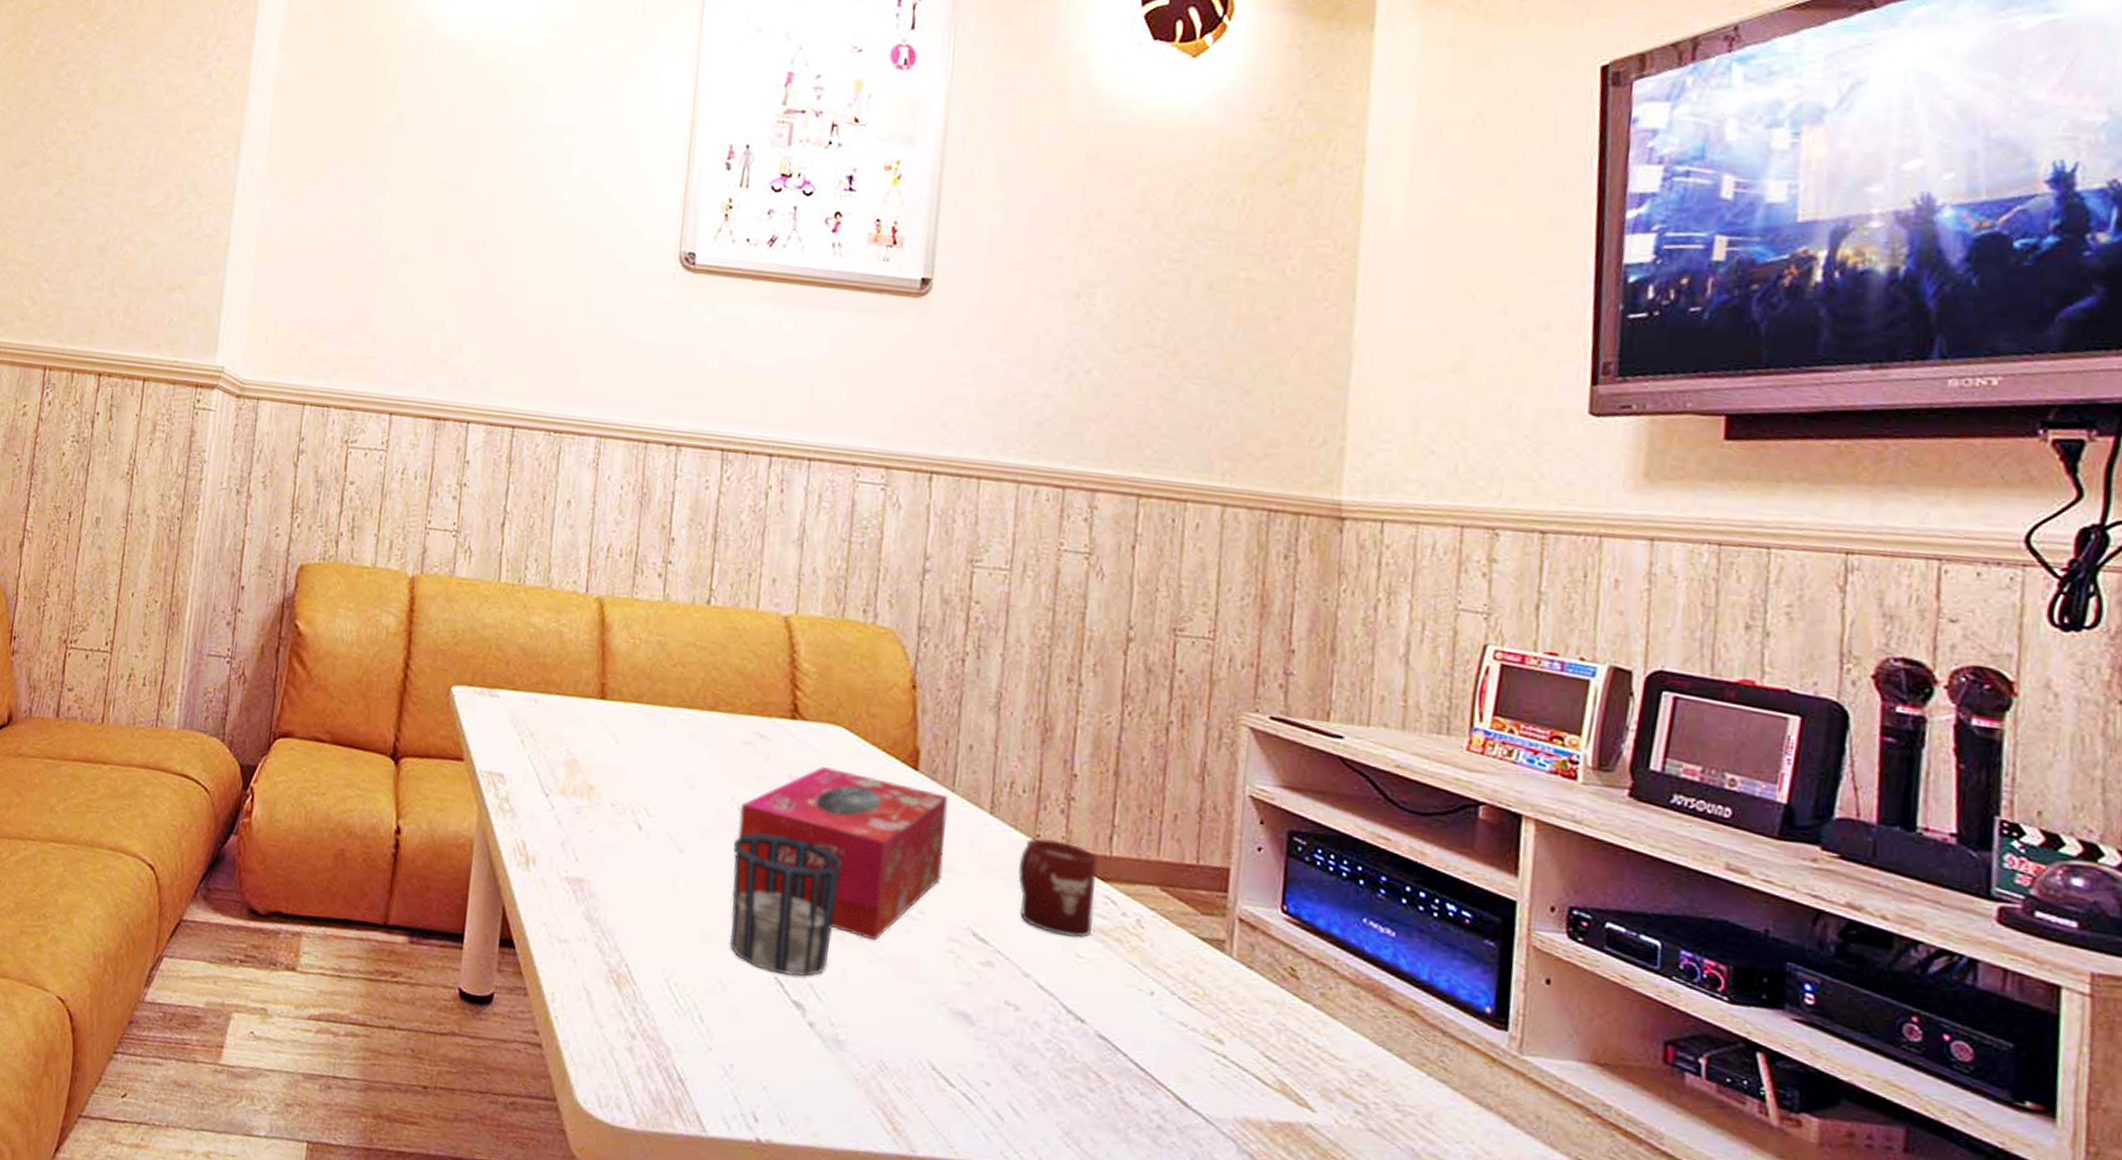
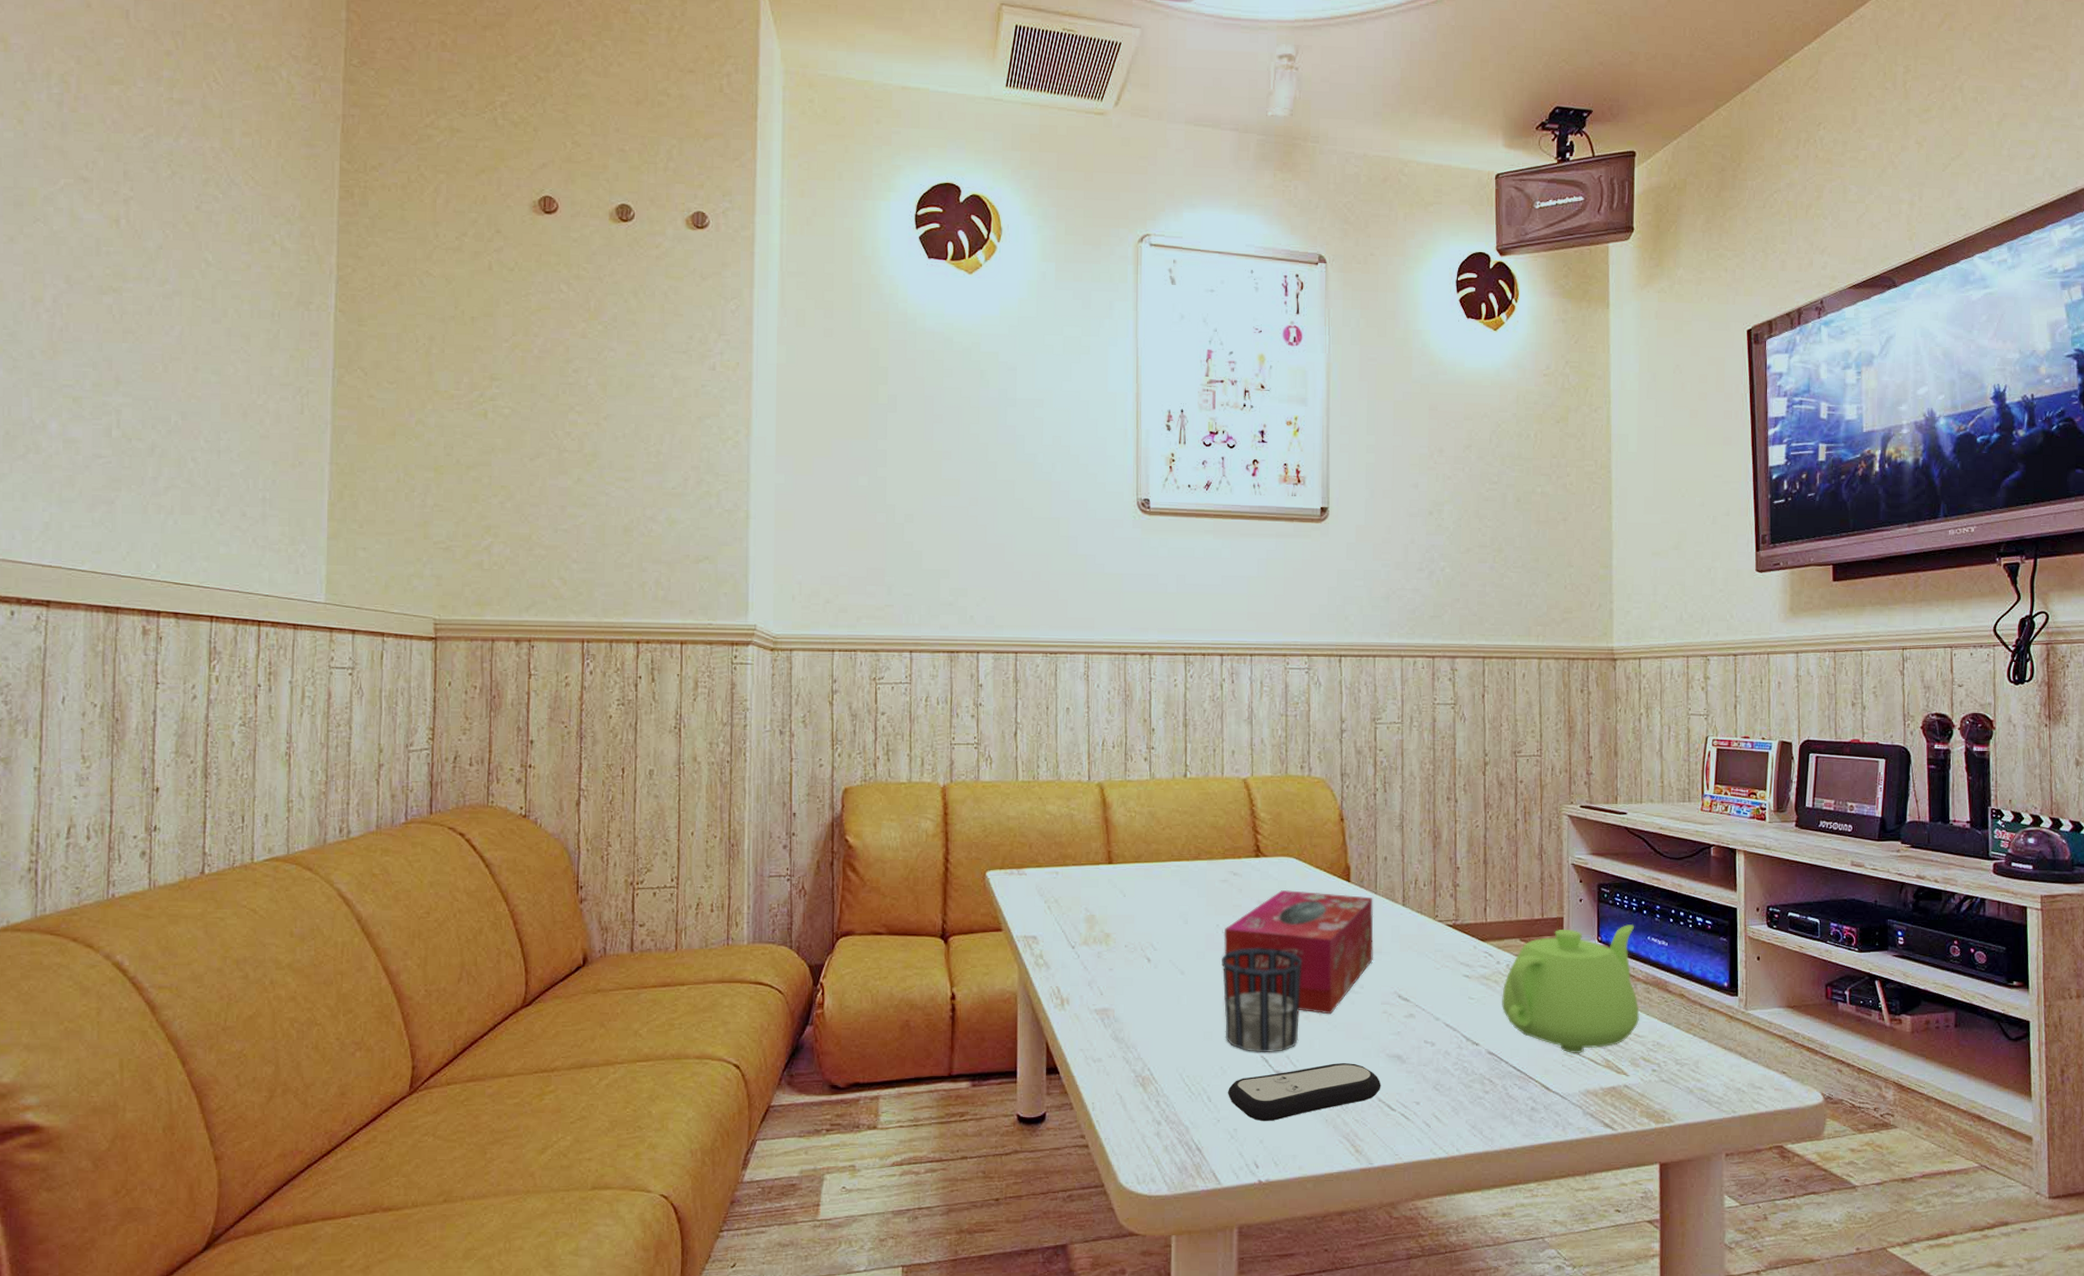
remote control: none [725,1000,938,1066] -> present [1227,1063,1381,1122]
cup: present [1018,838,1098,937] -> none [1426,917,1478,985]
teapot: none [1124,884,1342,1065] -> present [1502,924,1639,1054]

